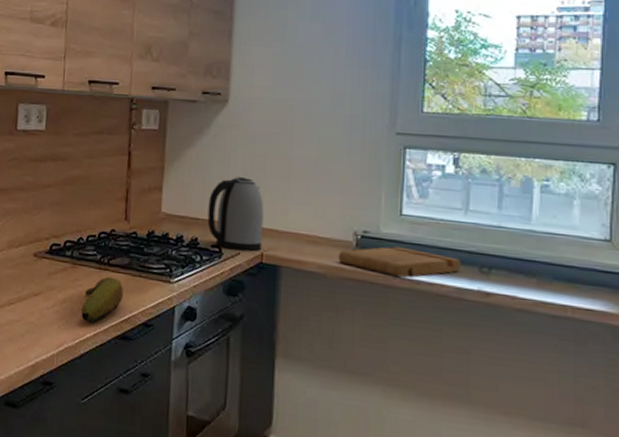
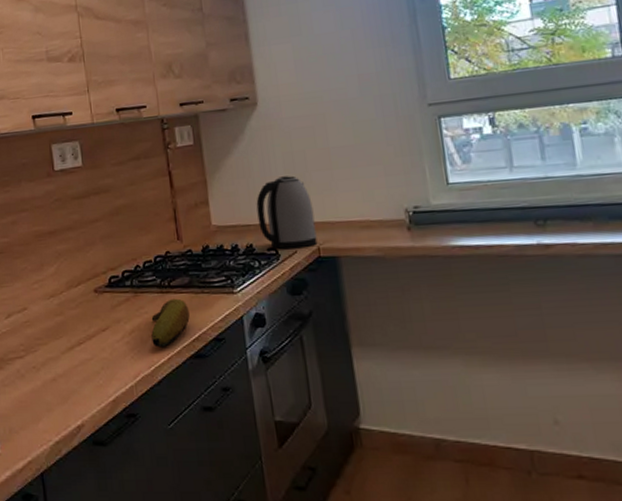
cutting board: present [337,246,462,278] -> none [393,215,517,246]

